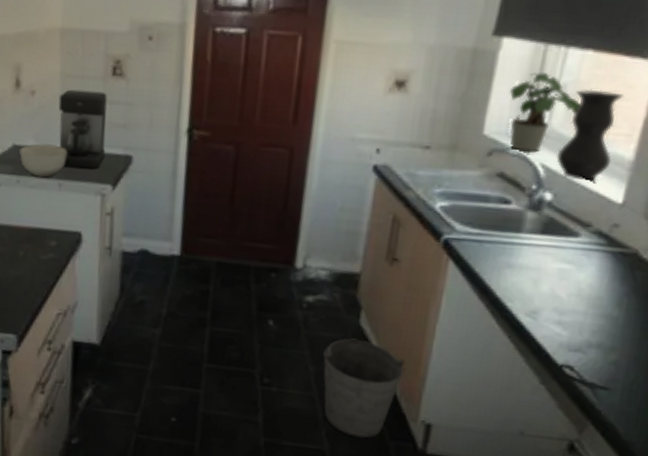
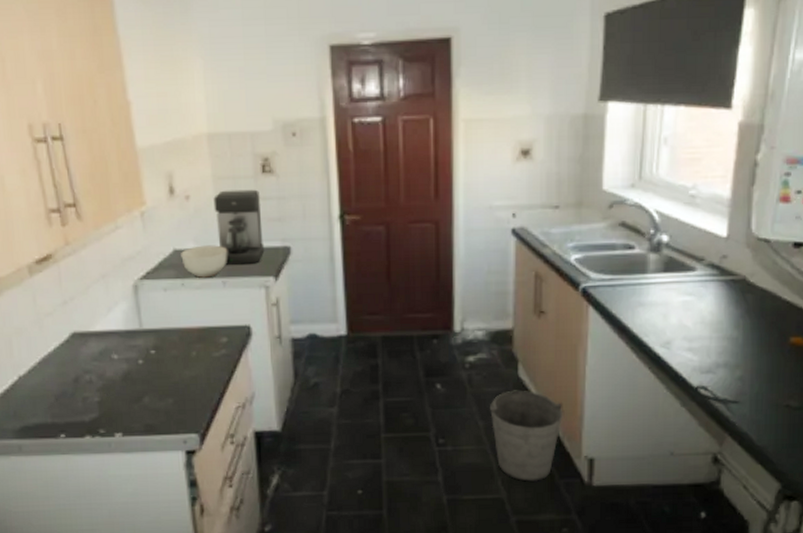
potted plant: present [509,71,580,153] -> none [619,128,680,201]
vase: present [556,89,624,181] -> none [667,139,716,221]

